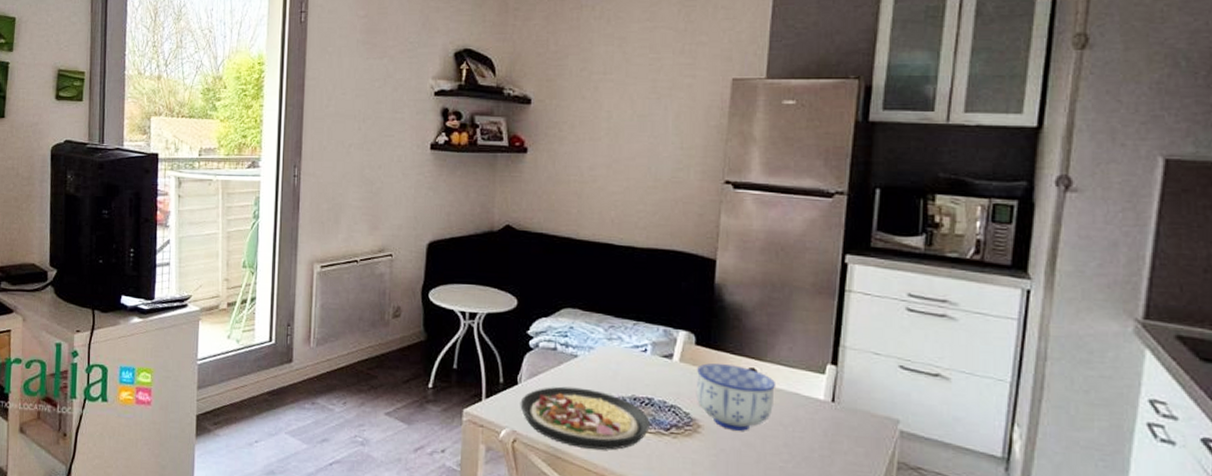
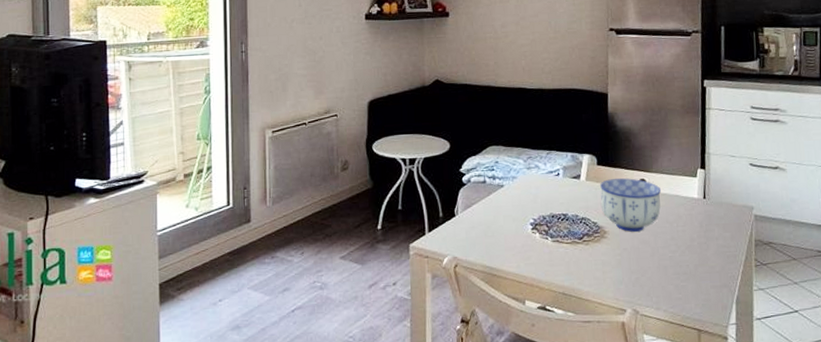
plate: present [520,386,650,450] -> none [458,212,567,264]

